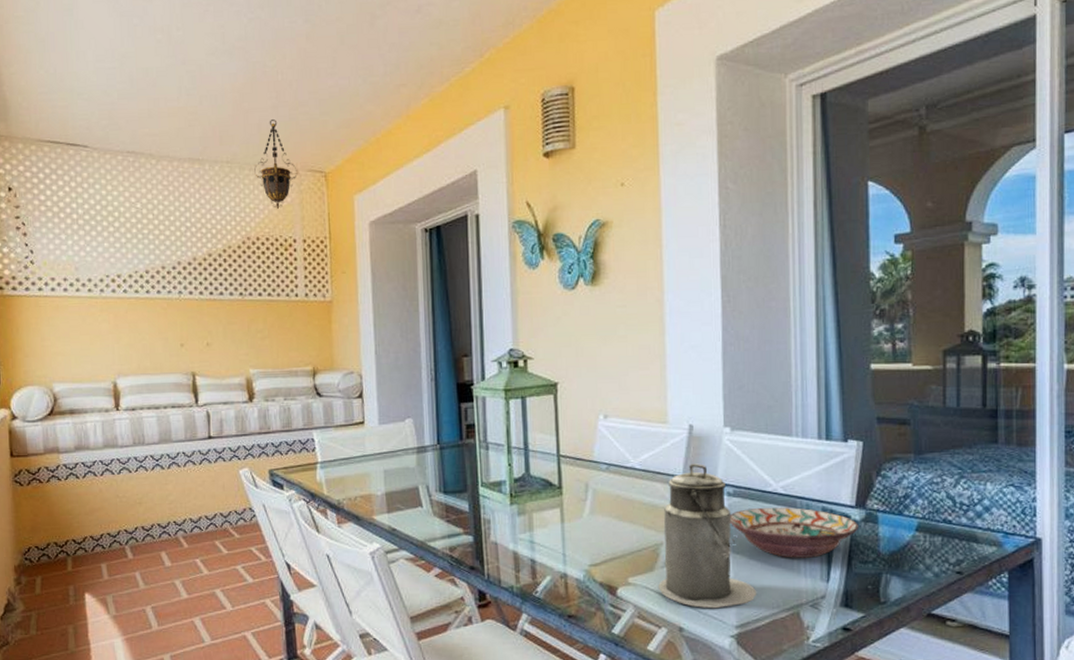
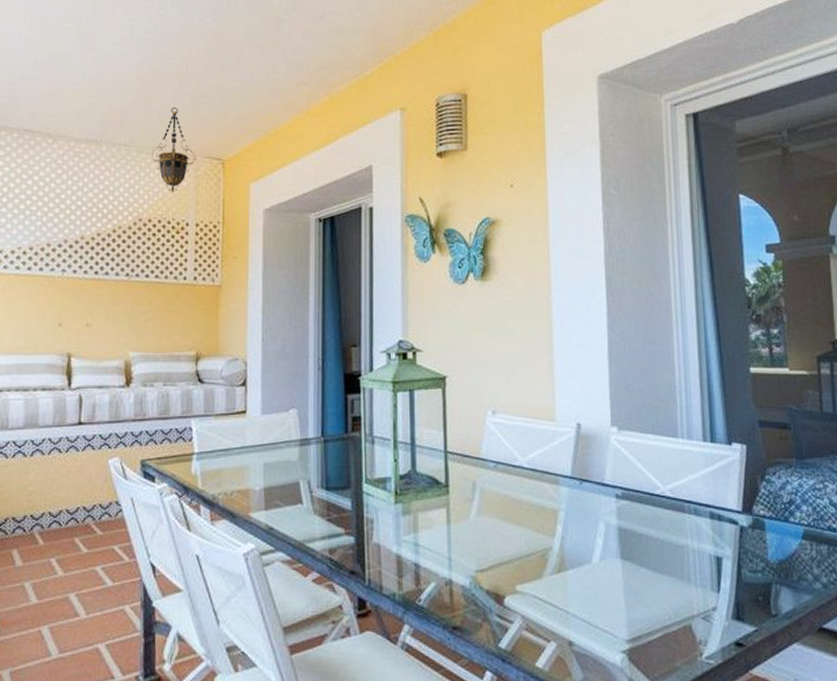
canister: present [658,464,757,609] -> none [547,464,648,621]
decorative bowl: present [729,507,859,558] -> none [618,511,746,566]

